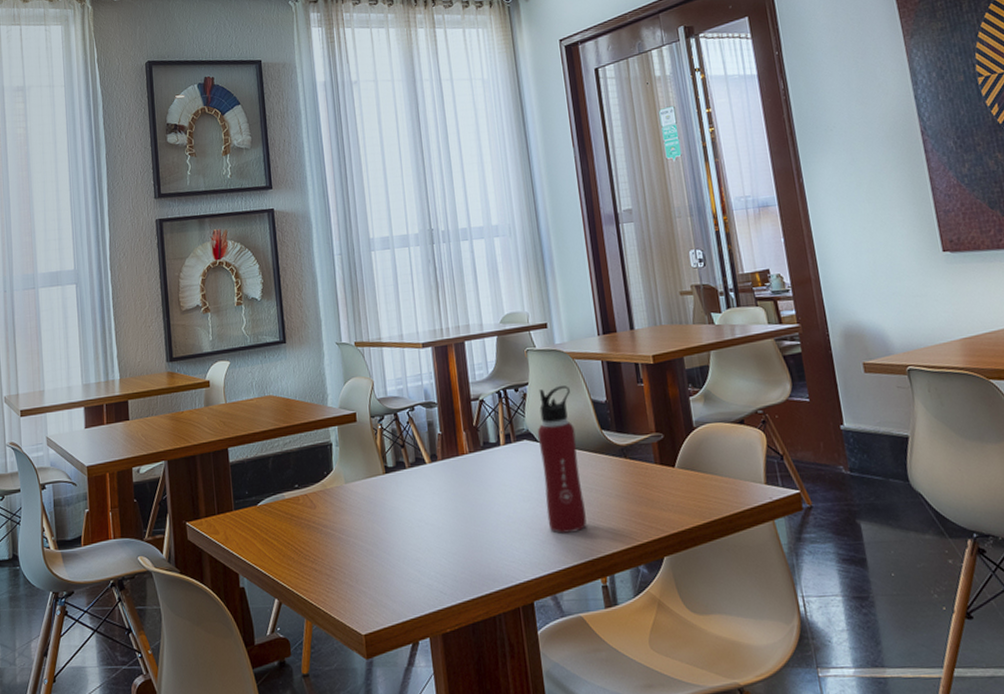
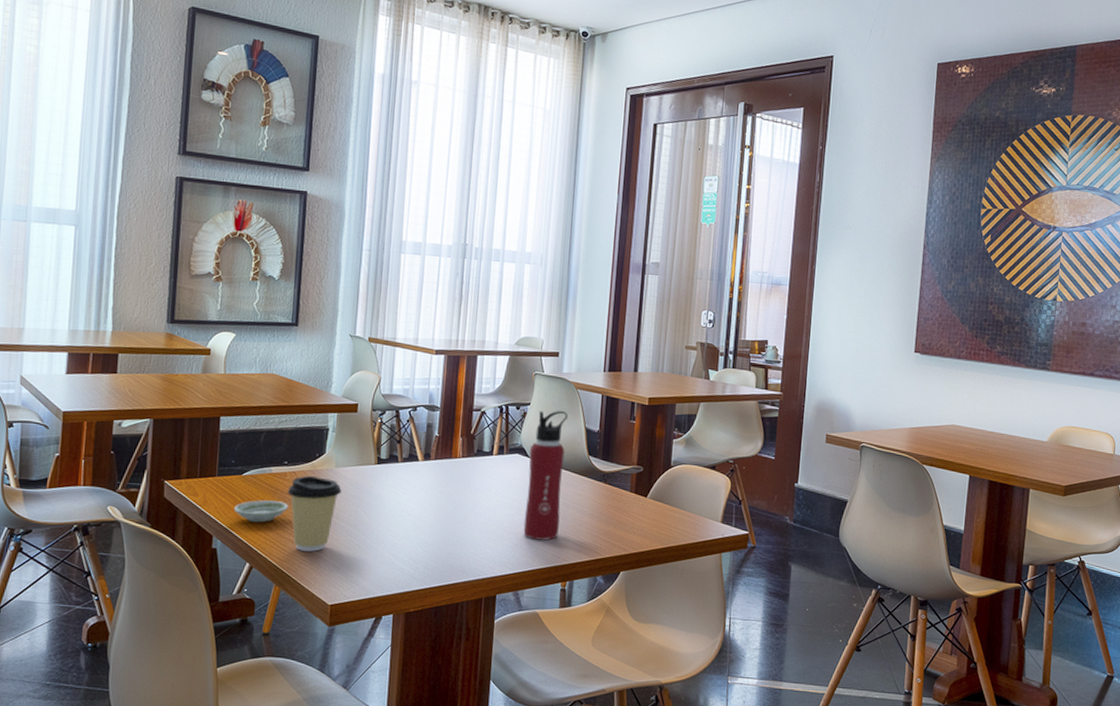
saucer: none [255,528,306,555] -> present [234,500,288,523]
coffee cup: none [302,495,355,579] -> present [287,475,342,552]

